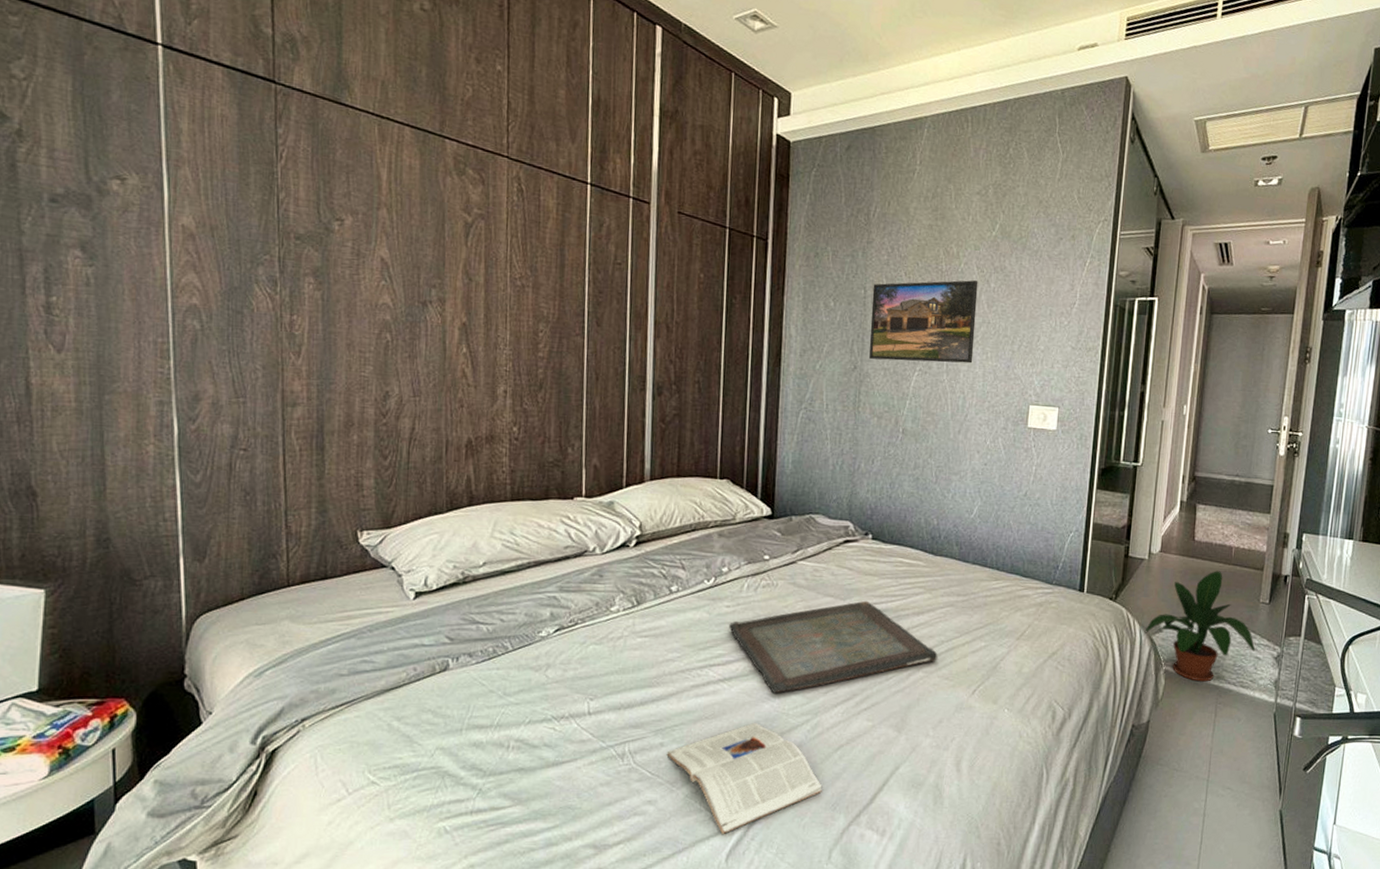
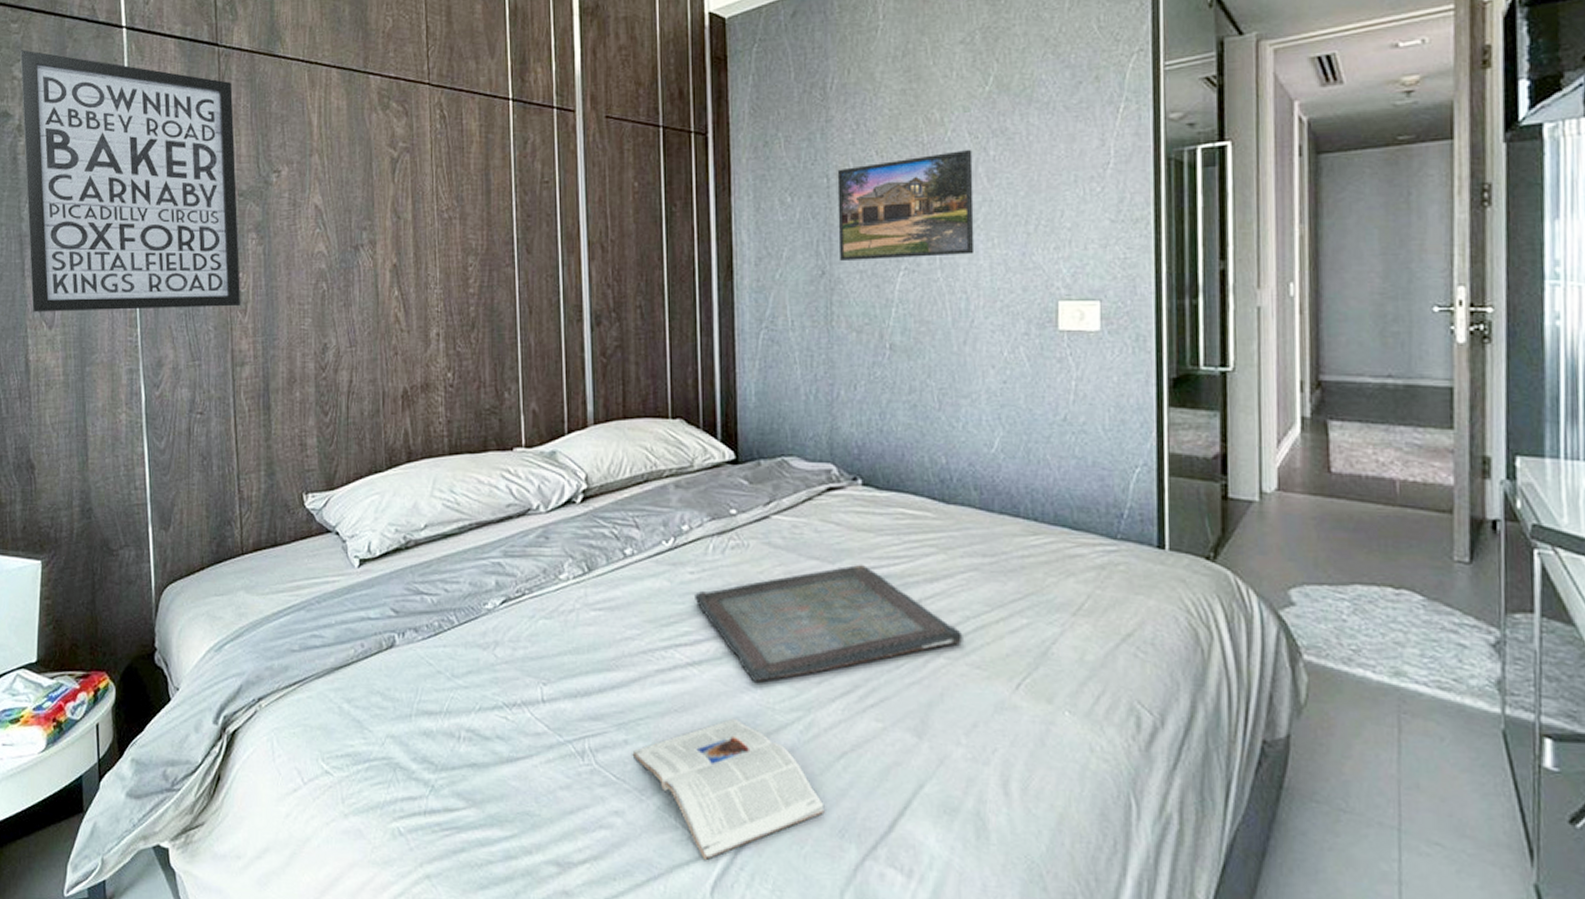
wall art: none [21,47,294,348] -> present [20,50,240,313]
potted plant: present [1144,571,1255,682] -> none [1266,515,1454,680]

